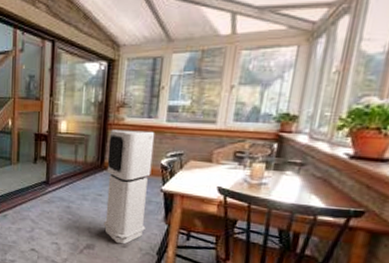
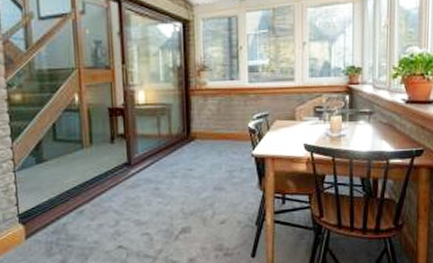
air purifier: present [103,129,155,245] -> none [193,94,241,221]

